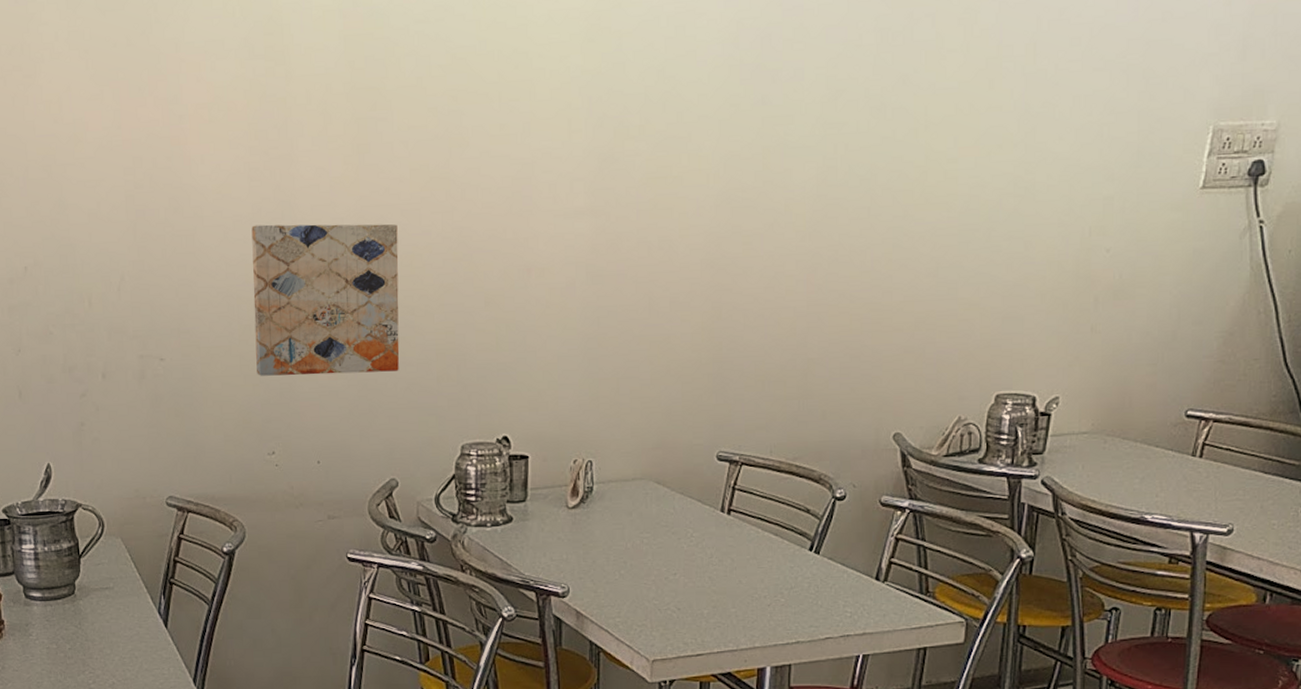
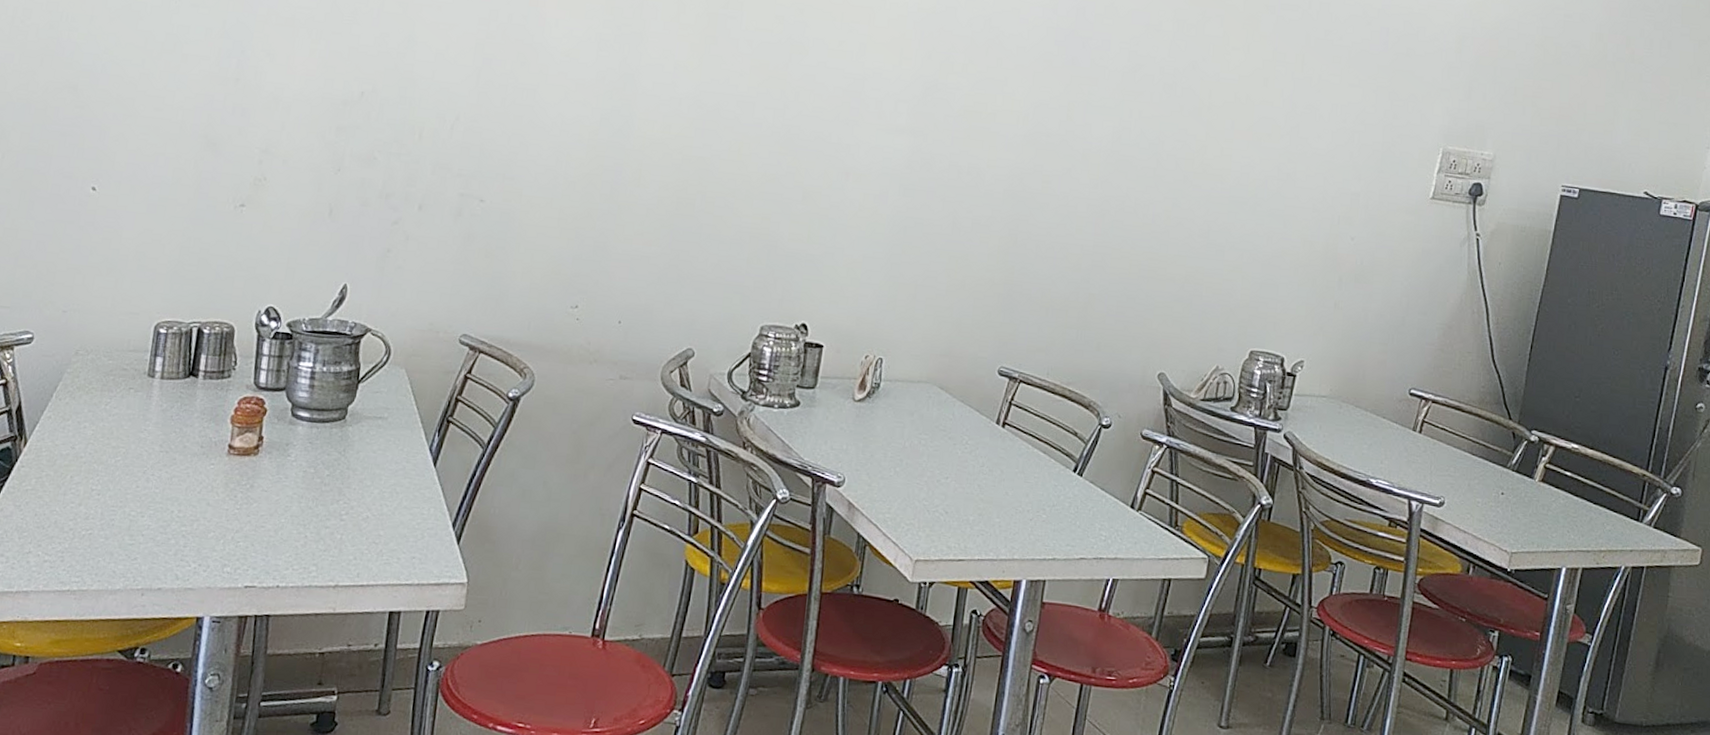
wall art: present [251,224,400,376] -> none [574,91,732,247]

